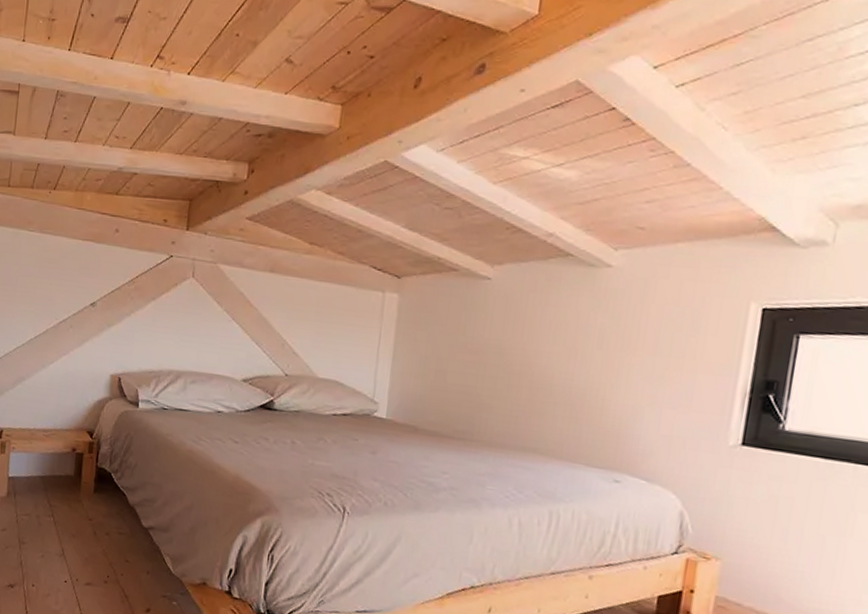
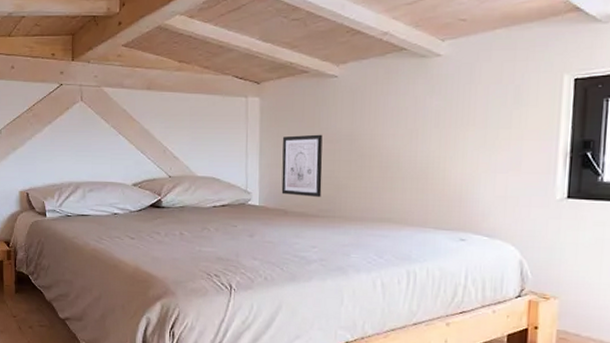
wall art: none [413,341,467,416] -> present [281,134,323,197]

